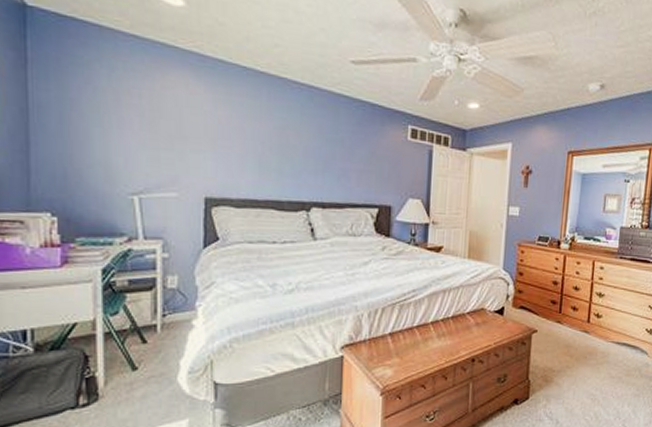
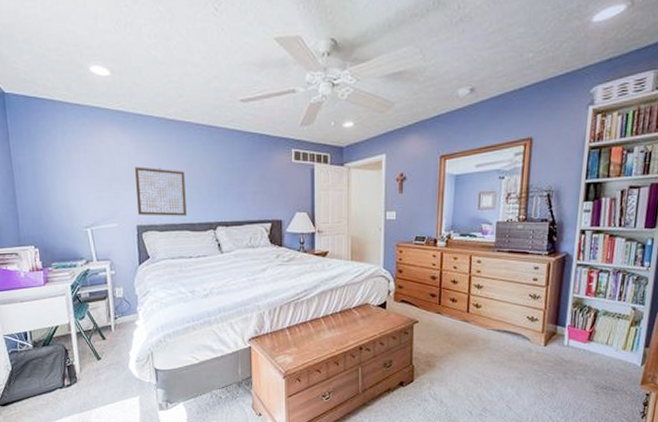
wall art: none [207,124,274,191] -> present [135,167,187,216]

